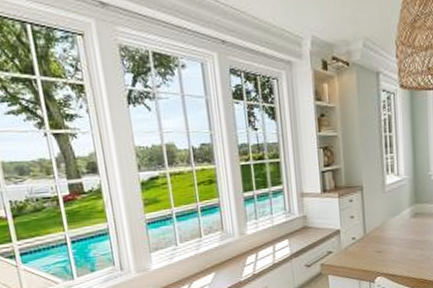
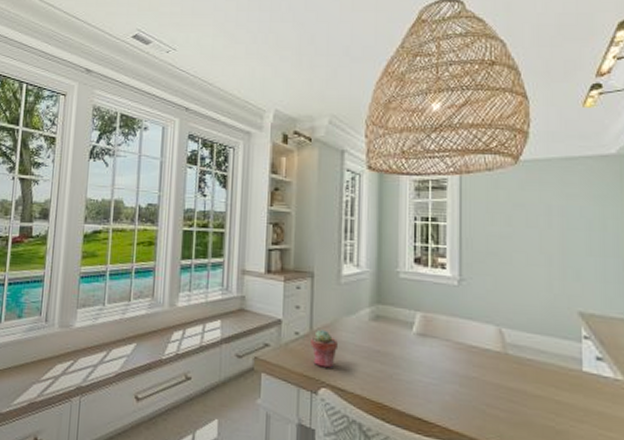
potted succulent: none [365,231,387,262] -> present [311,329,338,368]

